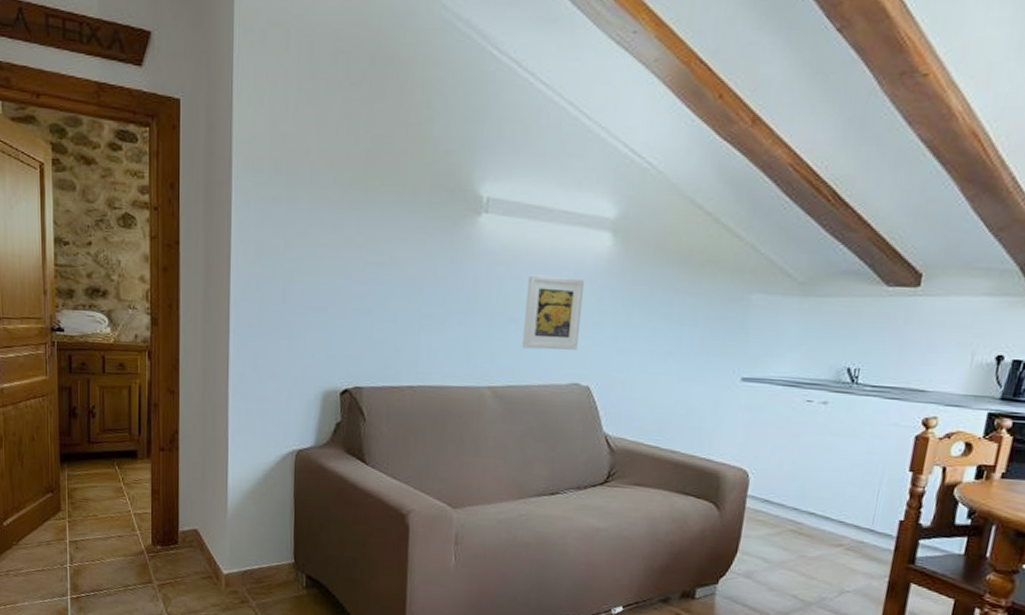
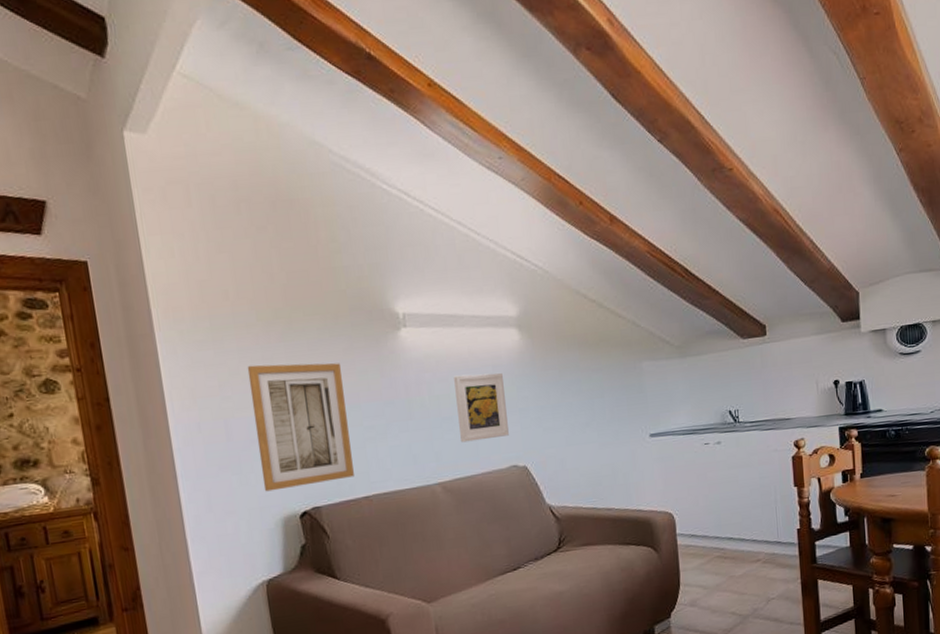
wall art: none [310,229,410,364] -> present [247,363,354,492]

